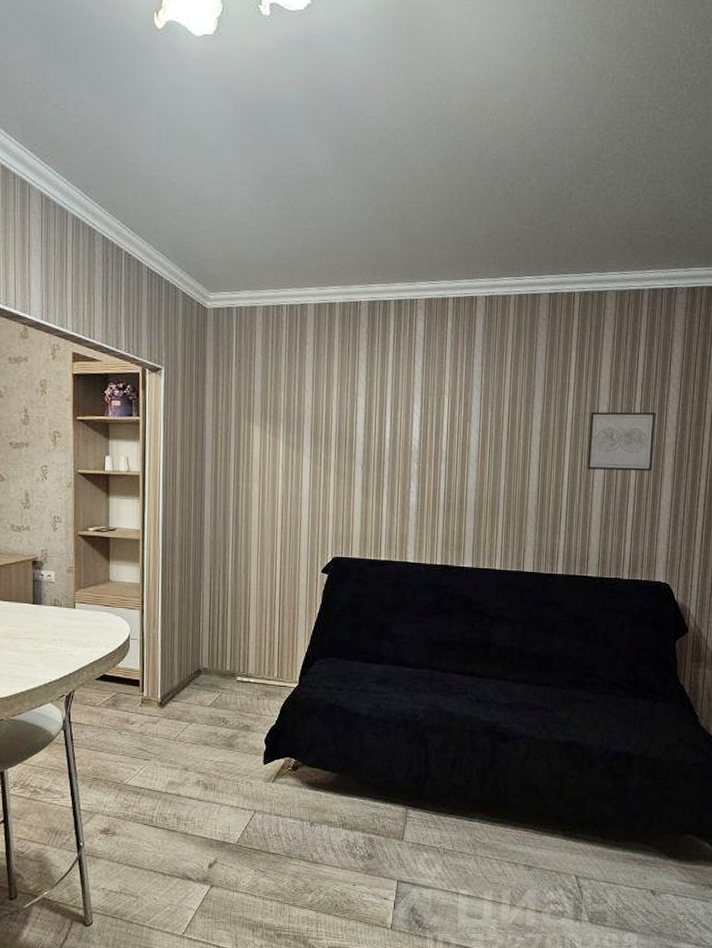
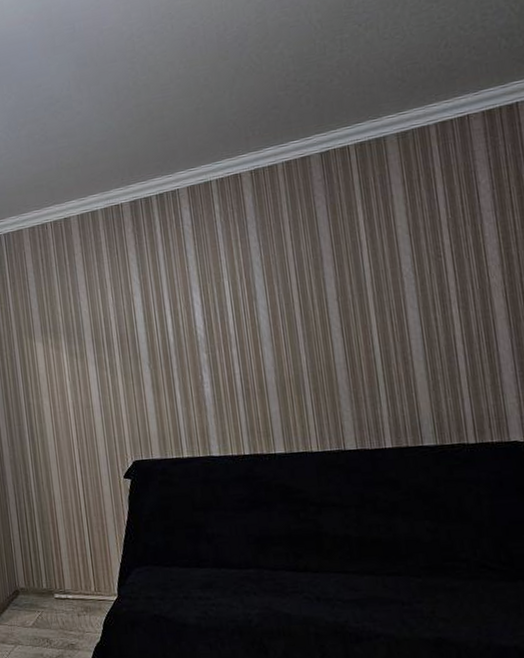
wall art: present [586,411,656,471] -> none [391,252,480,328]

